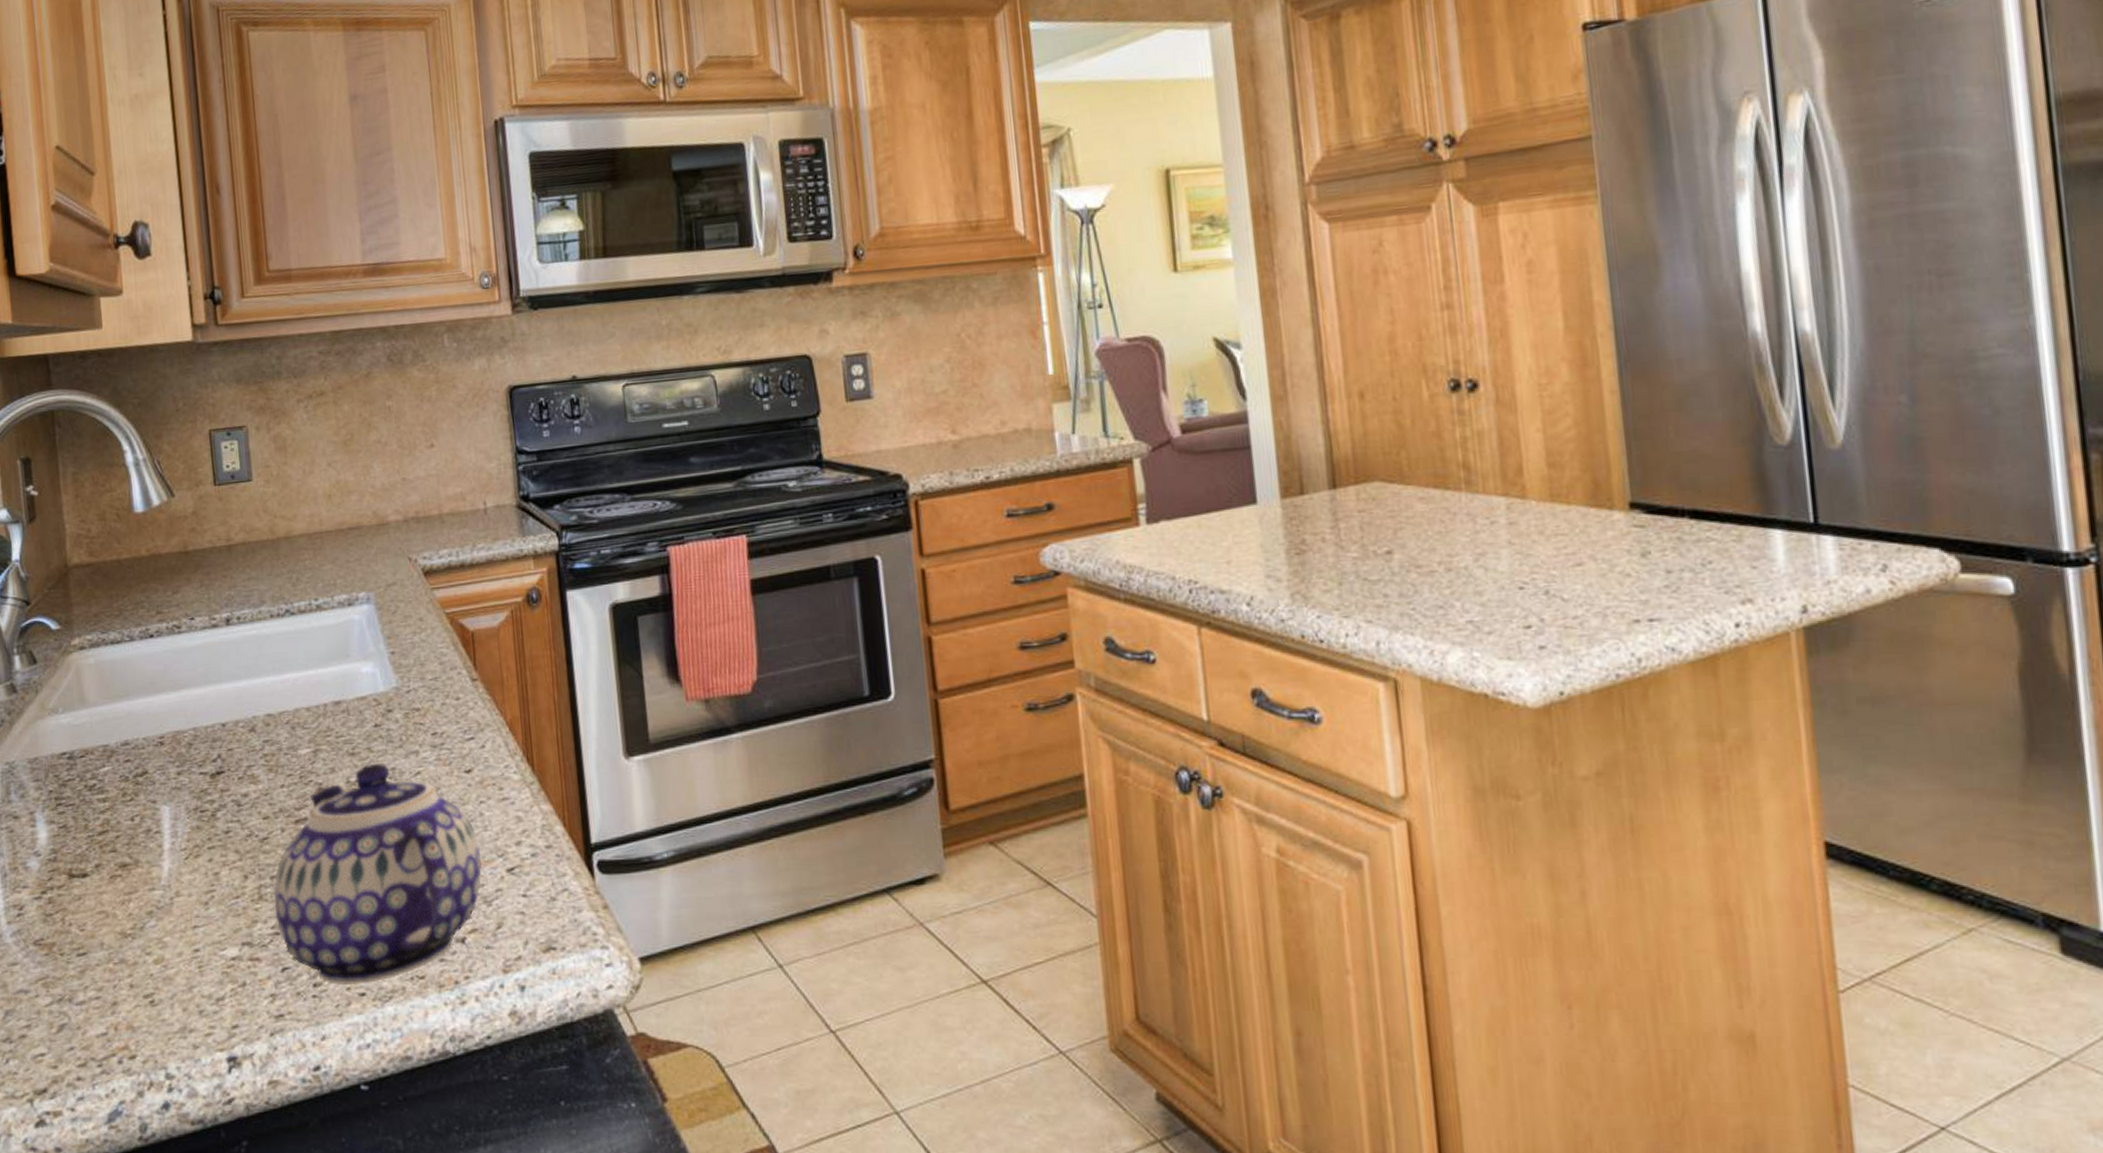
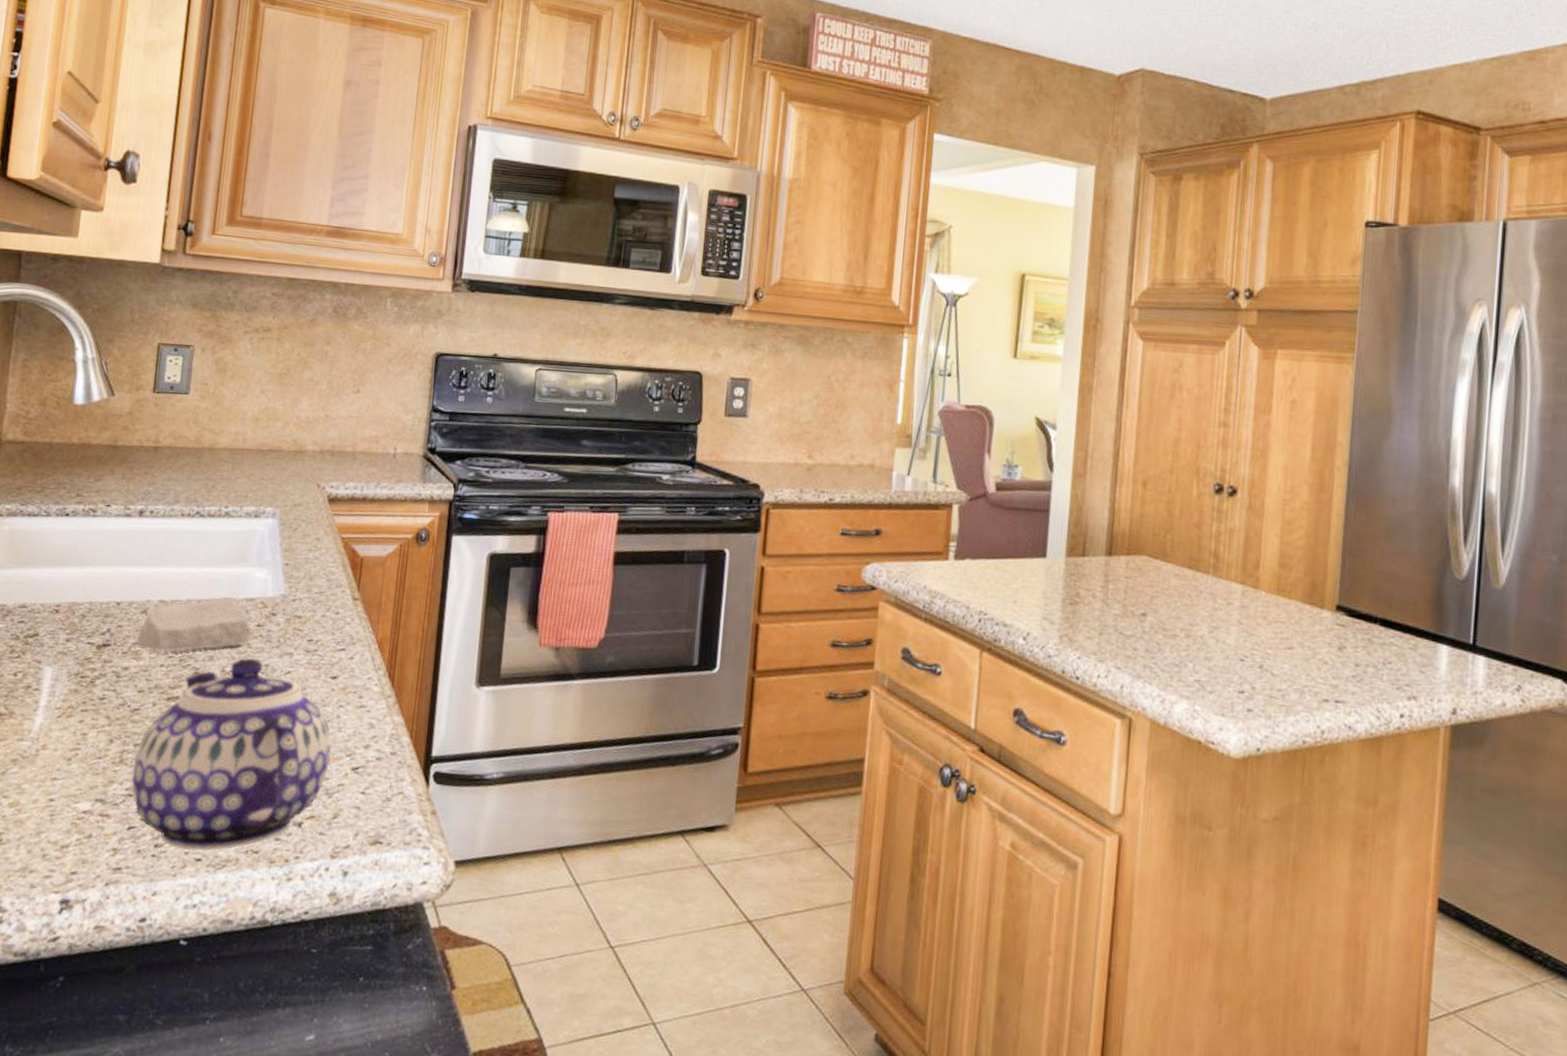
soap bar: none [250,699,369,772] -> present [136,597,251,652]

